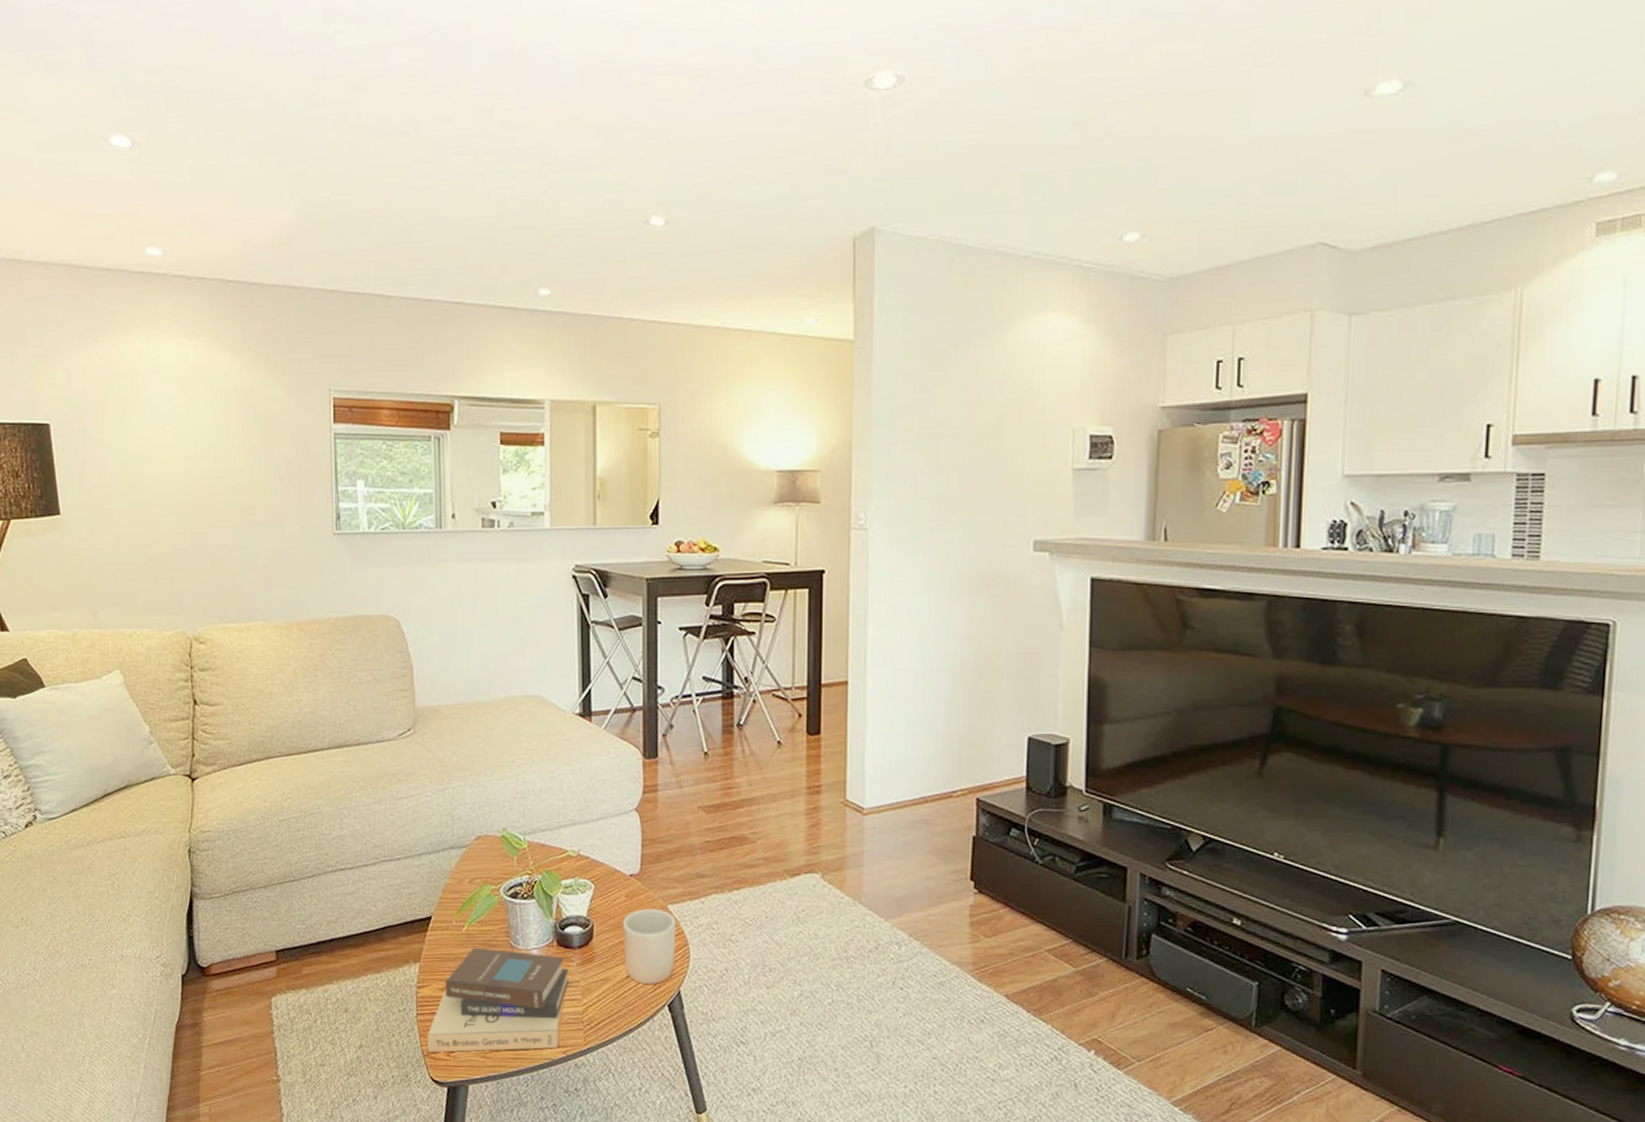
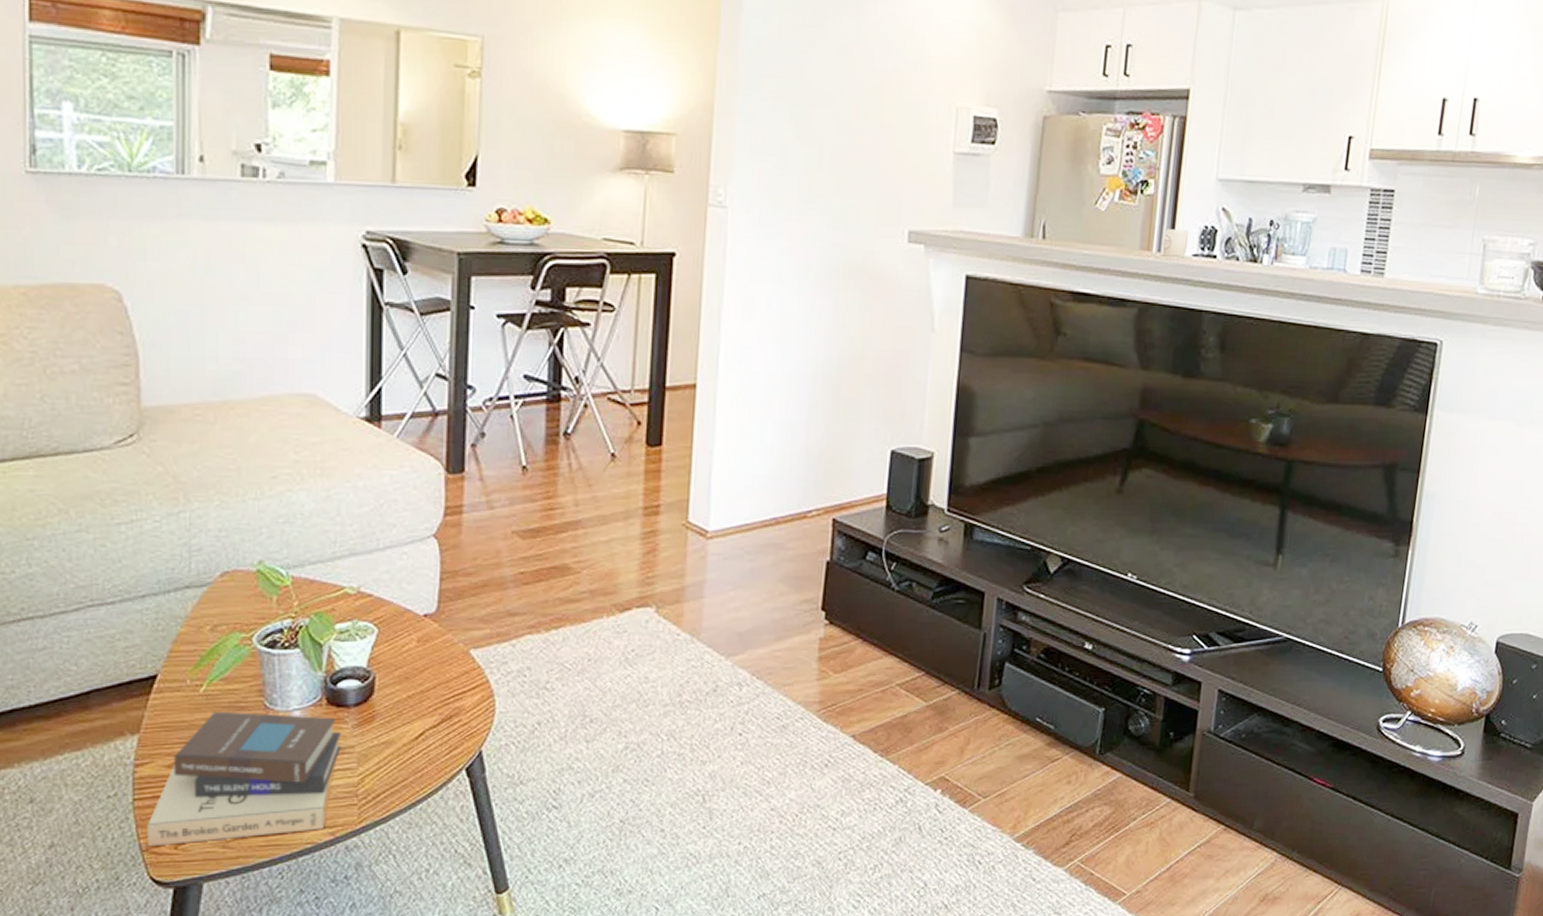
mug: present [622,908,676,985] -> none [412,655,479,746]
mug: none [1289,525,1317,552] -> present [1162,229,1189,258]

